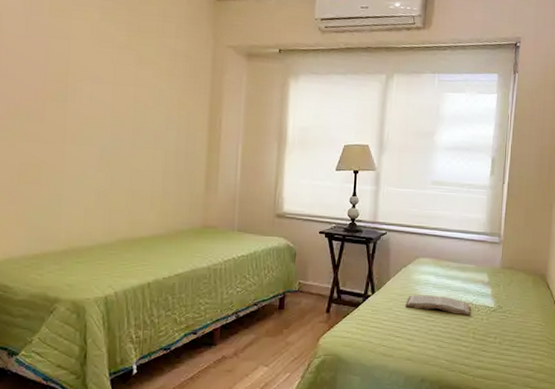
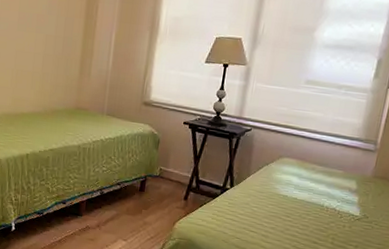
book: present [405,295,470,316] -> none [263,193,332,221]

